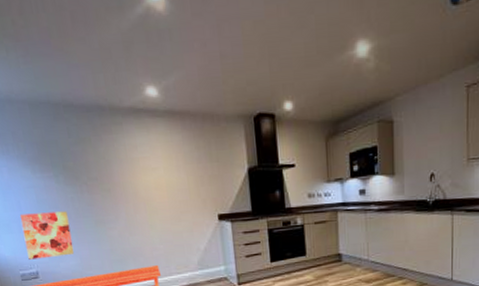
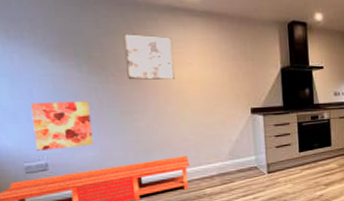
wall art: none [93,140,142,189] -> present [124,34,175,80]

